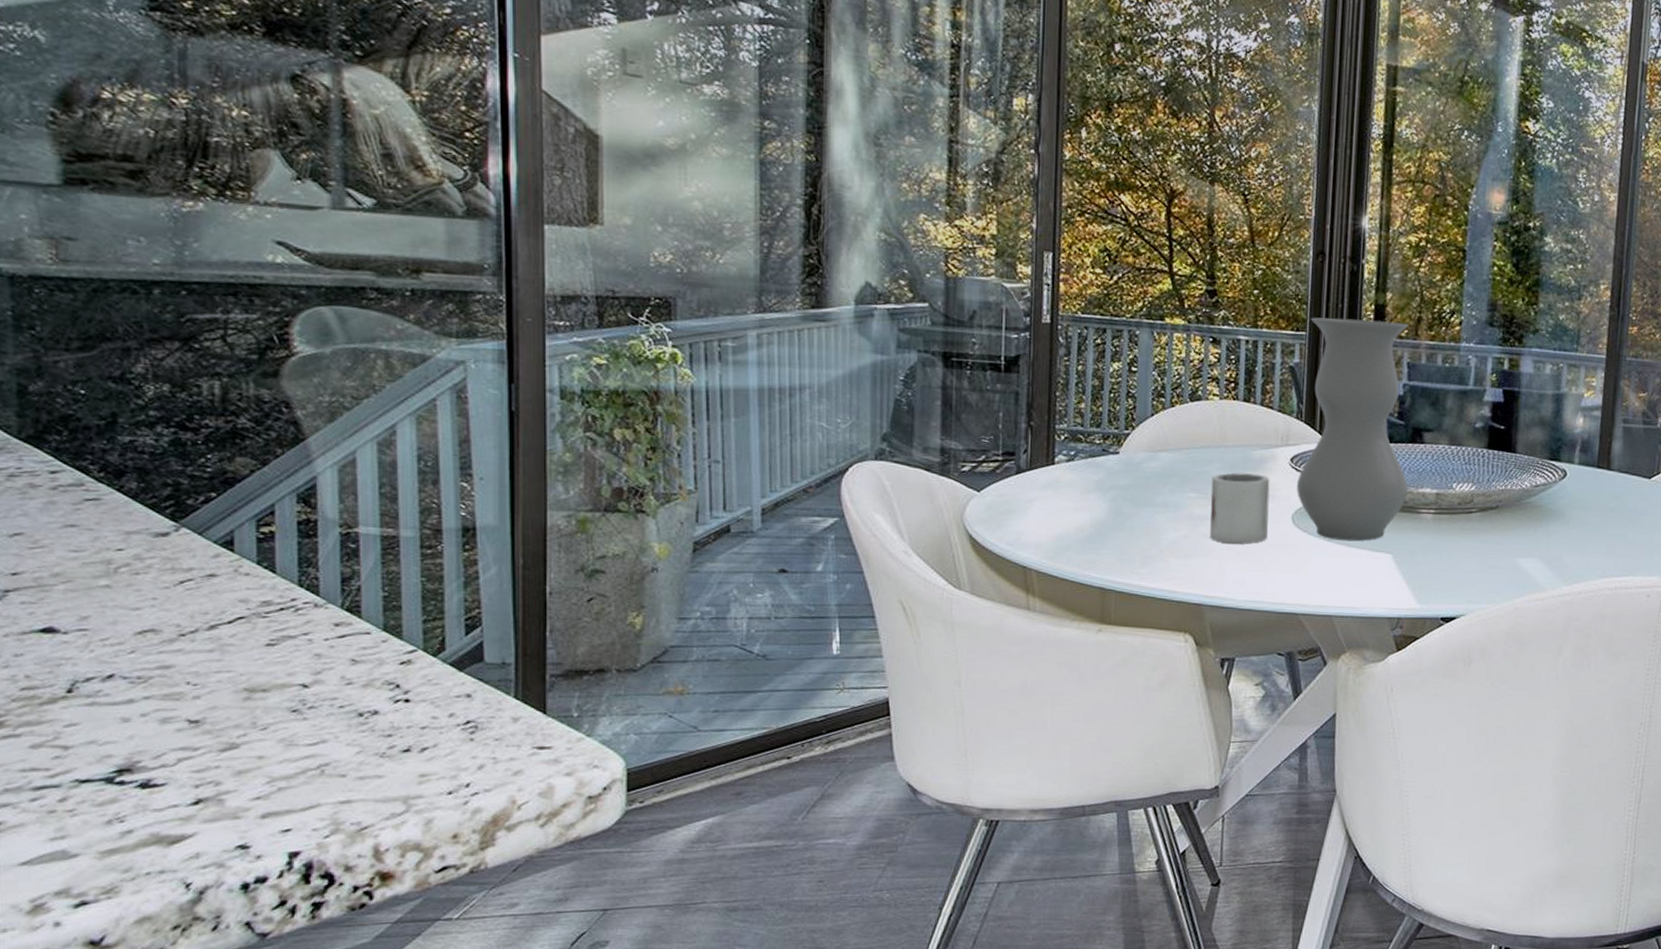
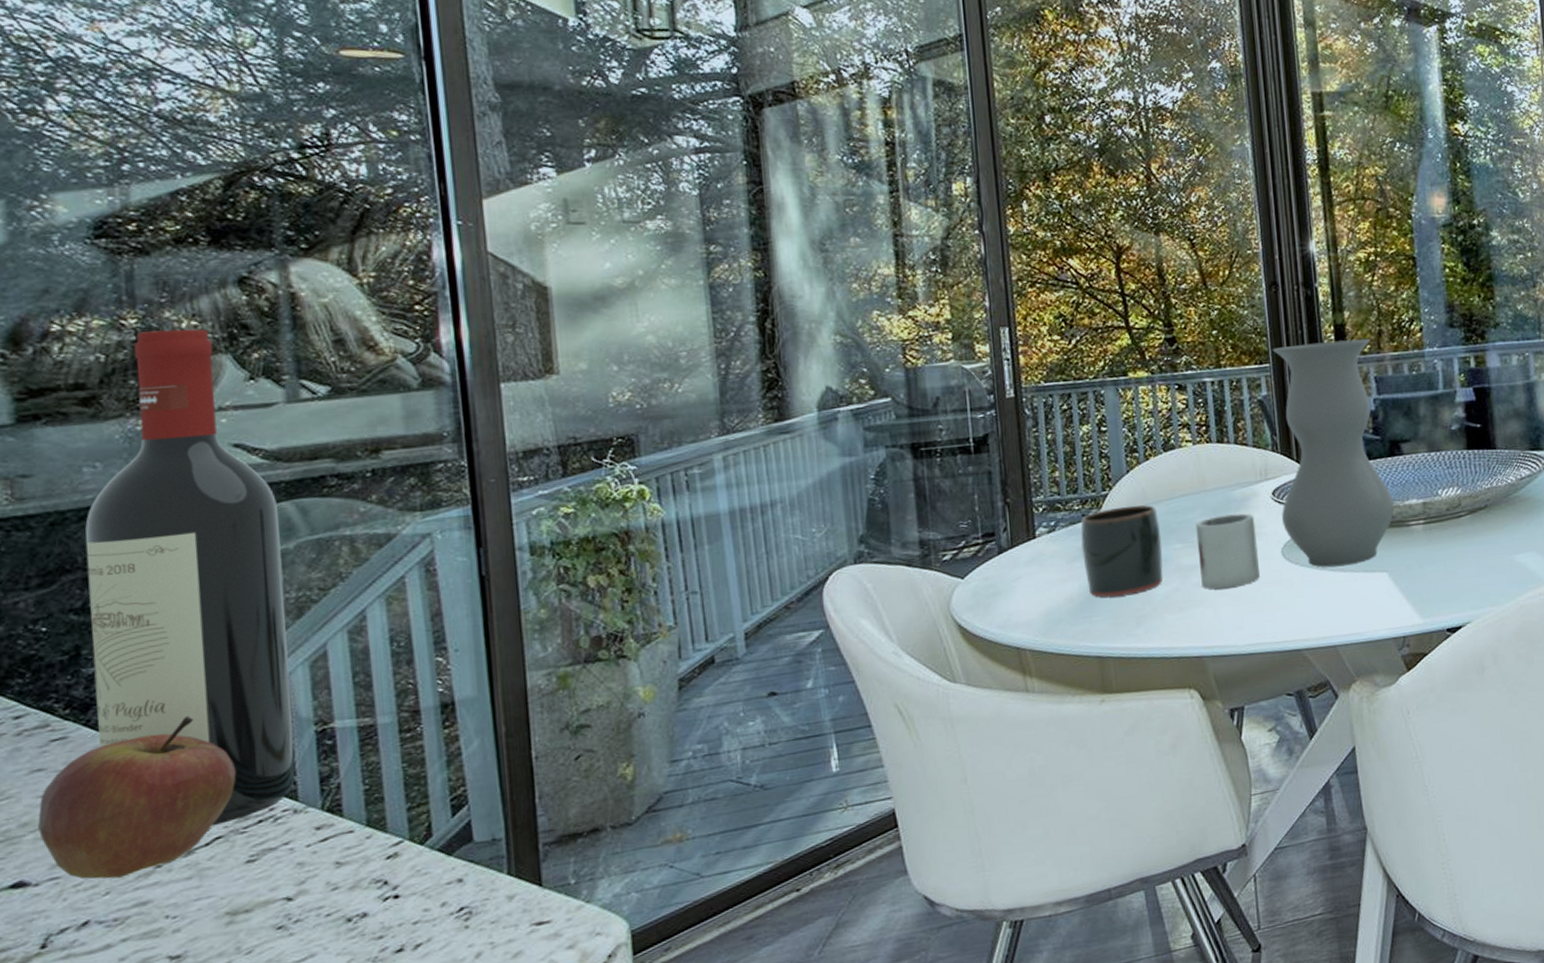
fruit: none [69,497,262,640] -> present [38,715,237,880]
wine bottle: none [126,113,319,607] -> present [85,329,295,827]
mug: none [1097,448,1177,534] -> present [1081,505,1163,597]

